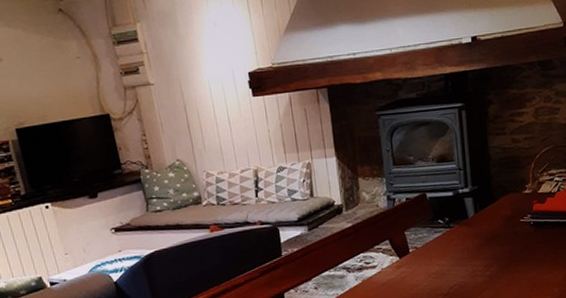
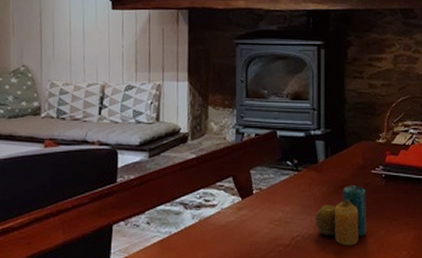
candle: none [470,234,519,289] -> present [315,184,366,246]

